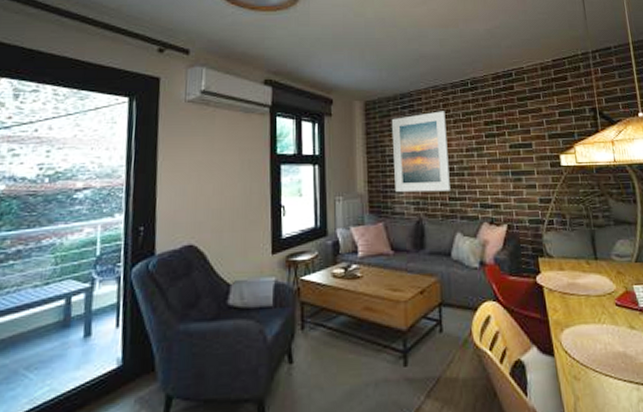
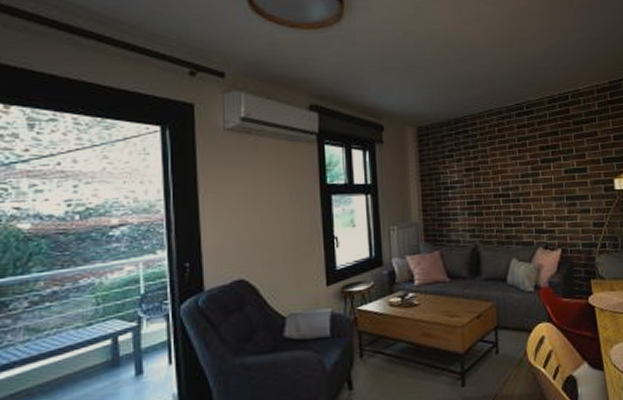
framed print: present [391,111,451,193] -> none [445,136,506,220]

